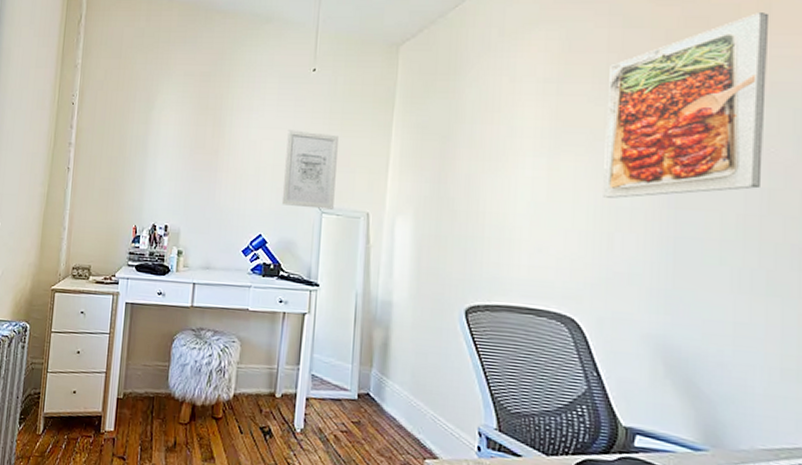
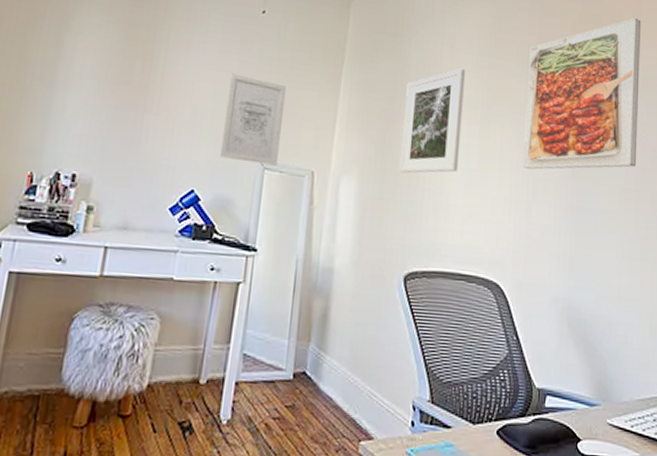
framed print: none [456,98,528,210] -> present [399,68,465,174]

